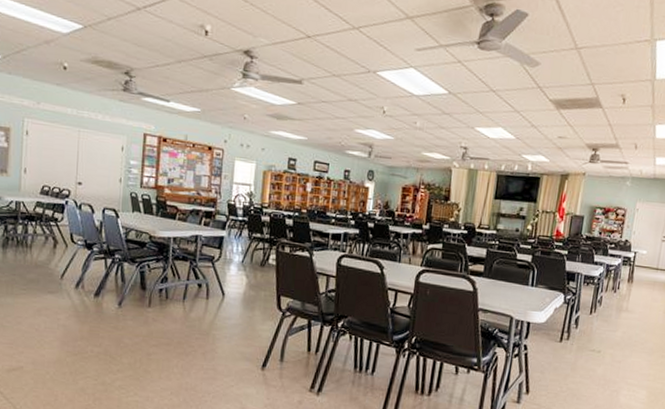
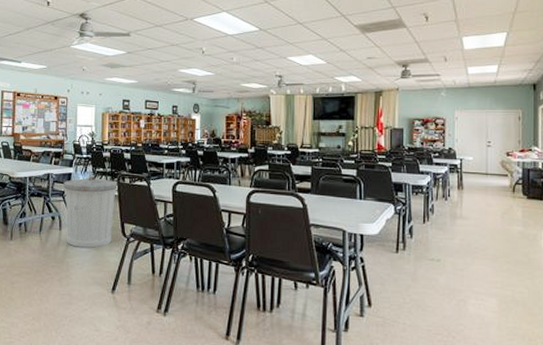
trash can: none [213,242,277,321] -> present [63,176,119,248]

